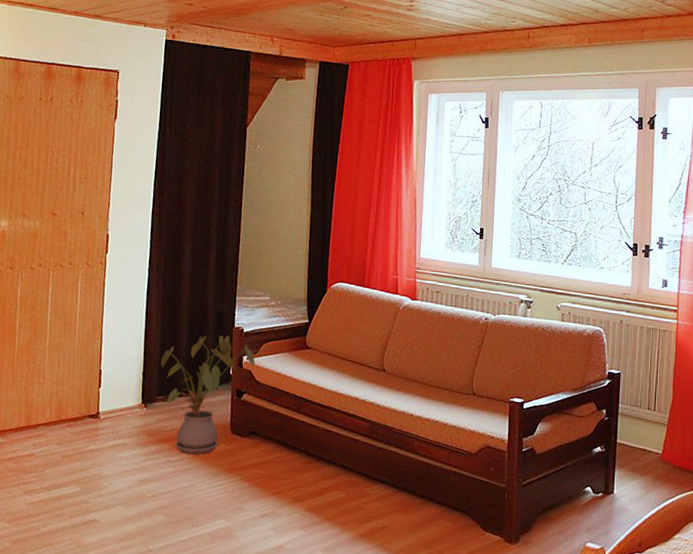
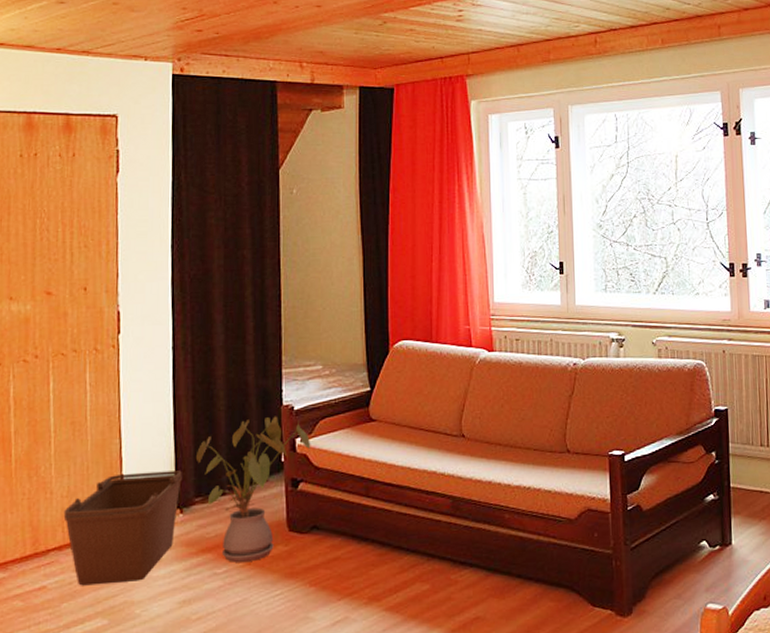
bicycle basket: none [52,369,149,459] -> present [63,470,182,586]

